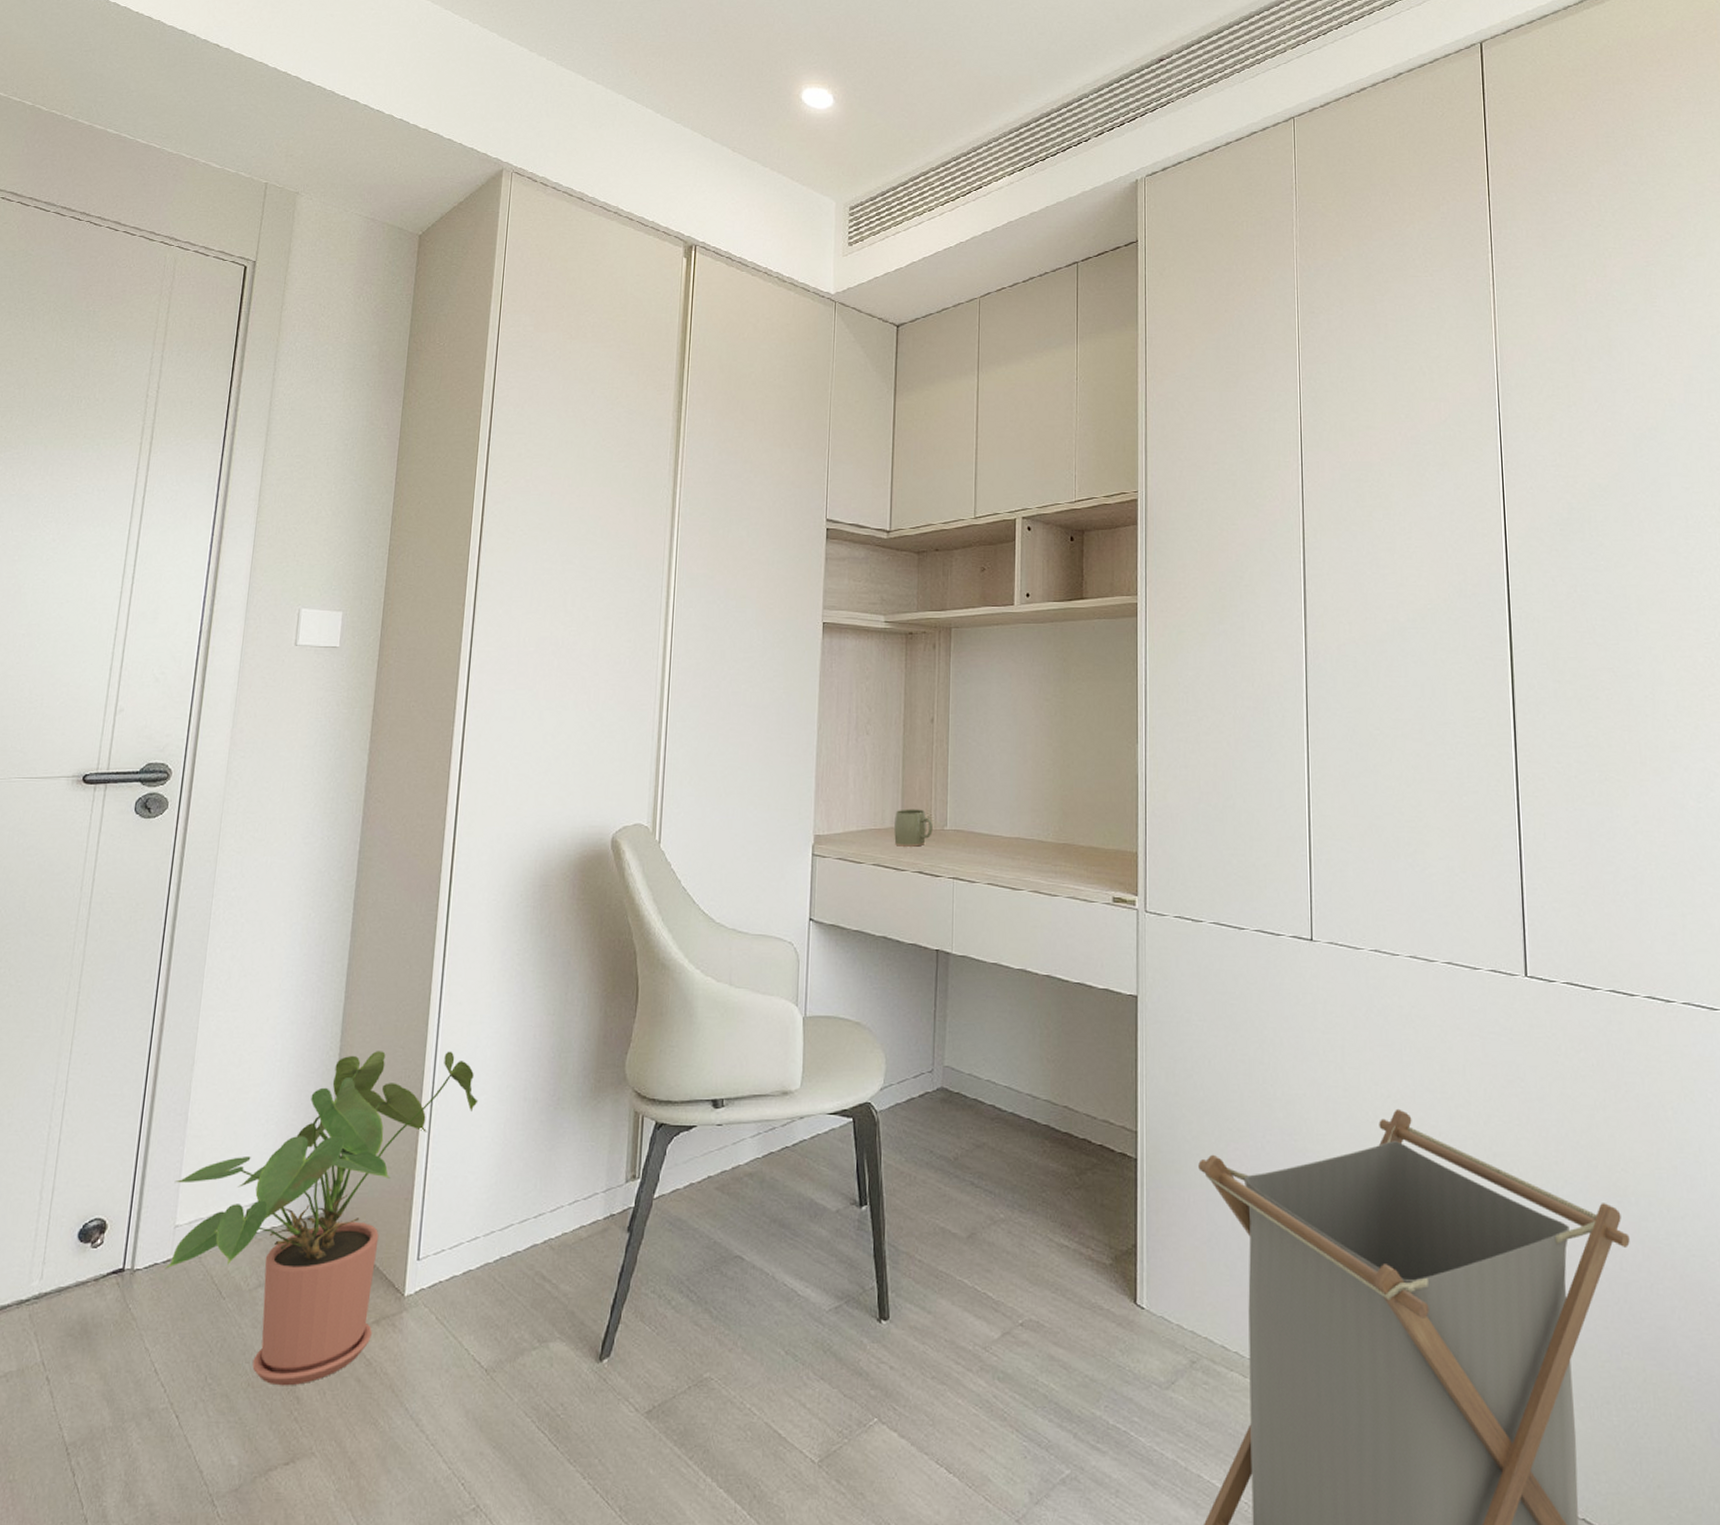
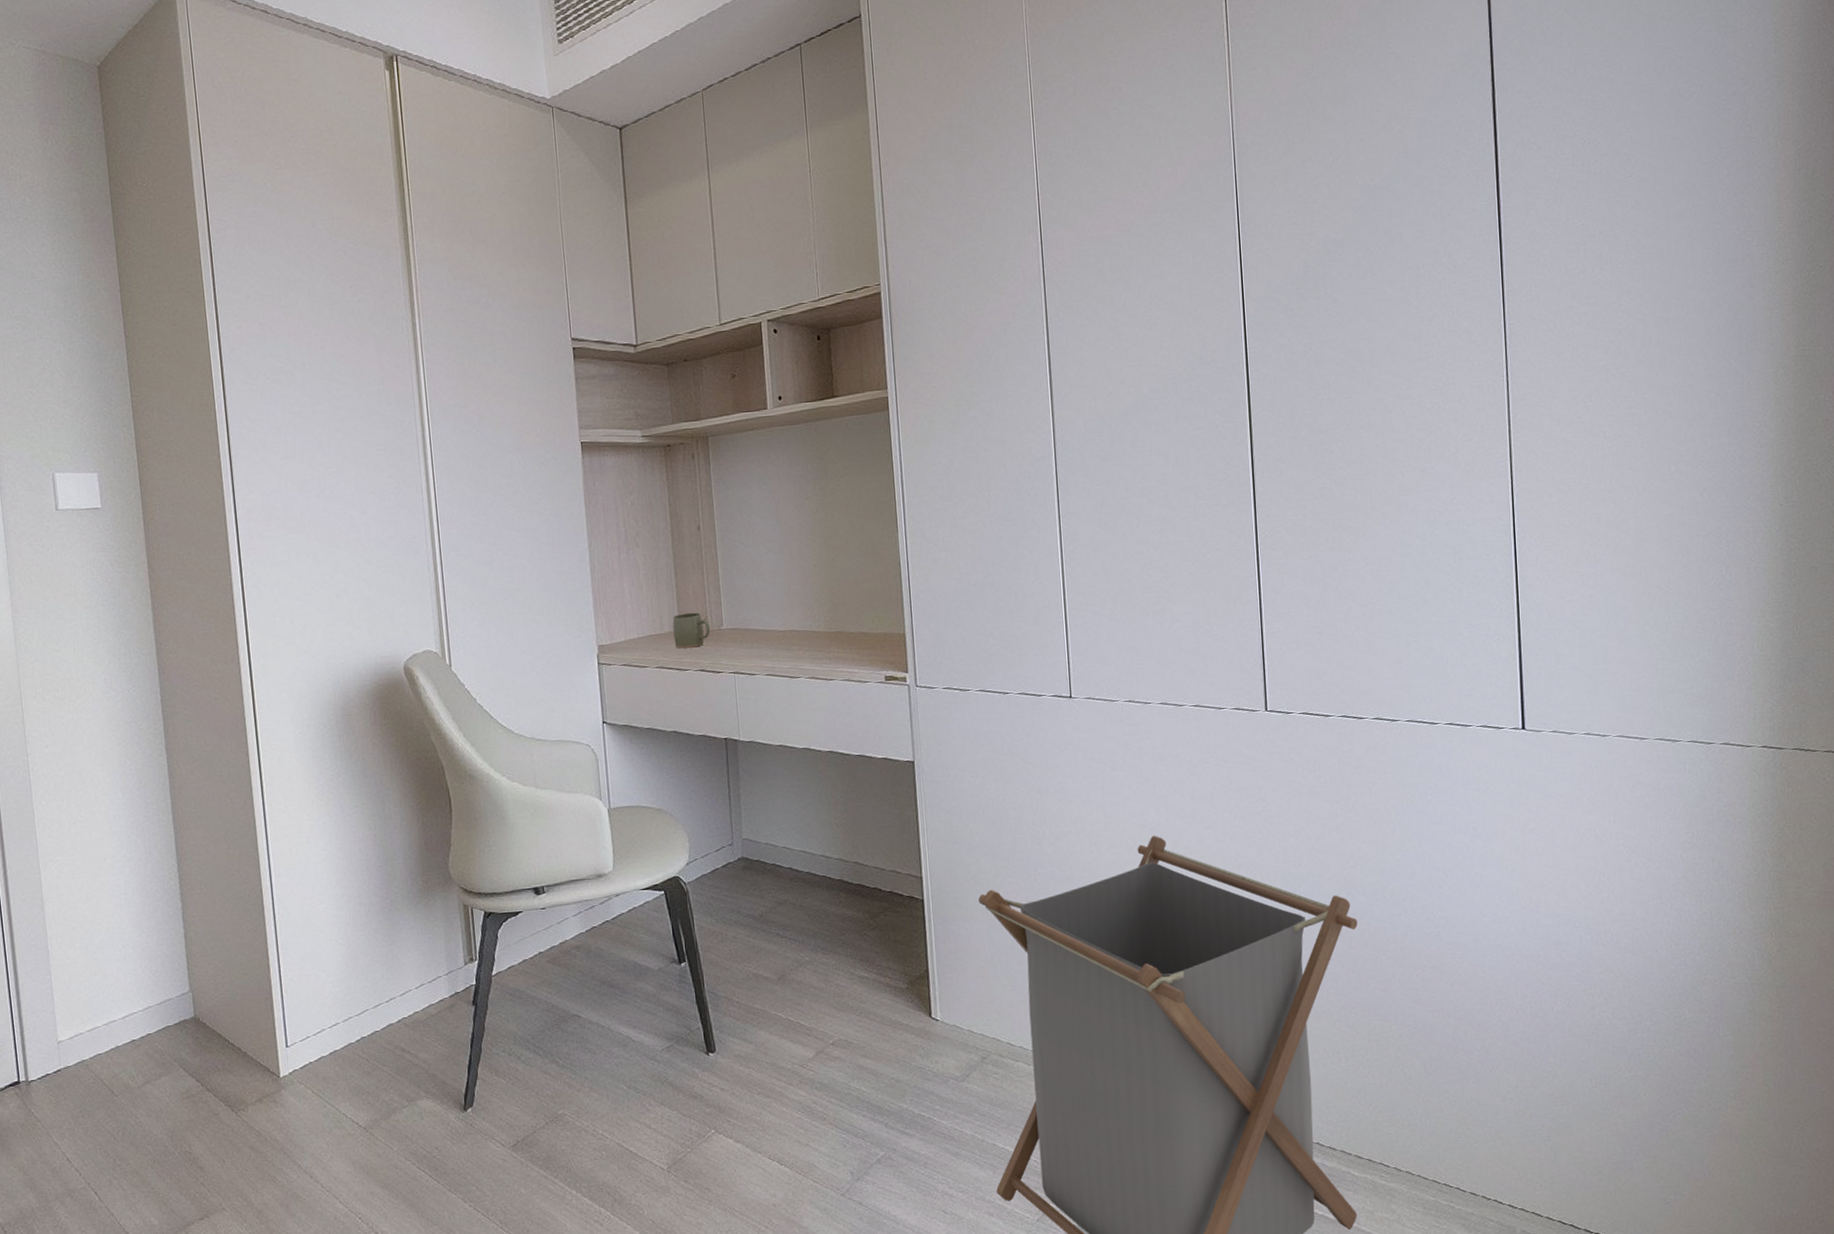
house plant: present [164,1051,479,1386] -> none [48,870,318,1160]

